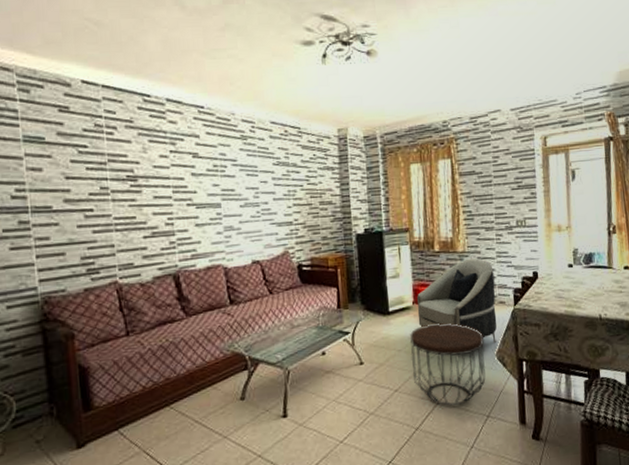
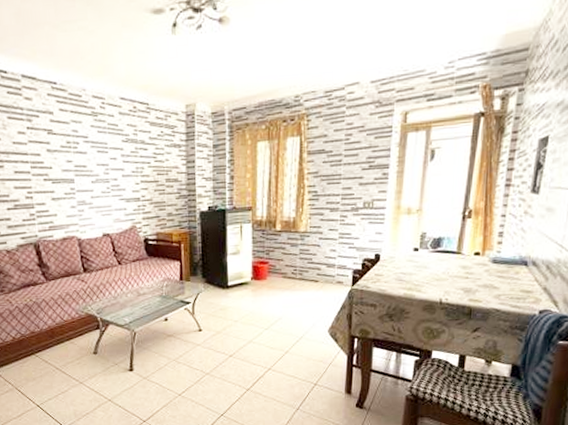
side table: present [410,323,486,406] -> none [246,299,319,372]
armchair: present [416,257,497,357] -> none [255,238,334,331]

